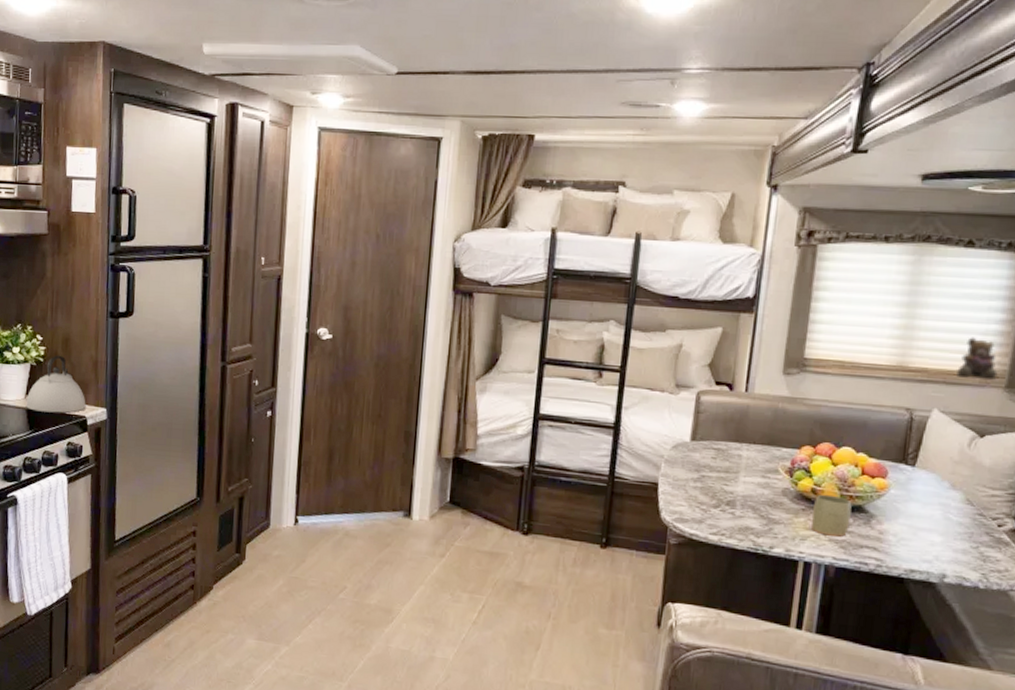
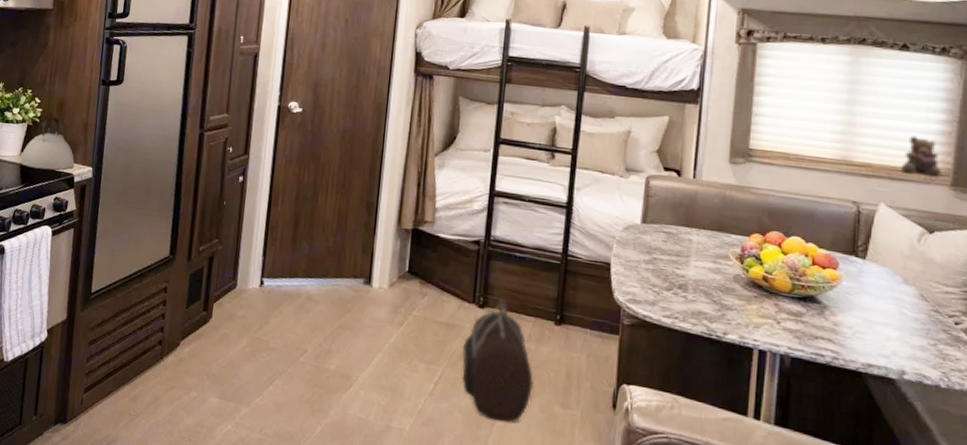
duffel bag: none [505,523,579,645] -> present [462,297,534,422]
mug: present [811,494,852,537] -> none [764,282,804,327]

